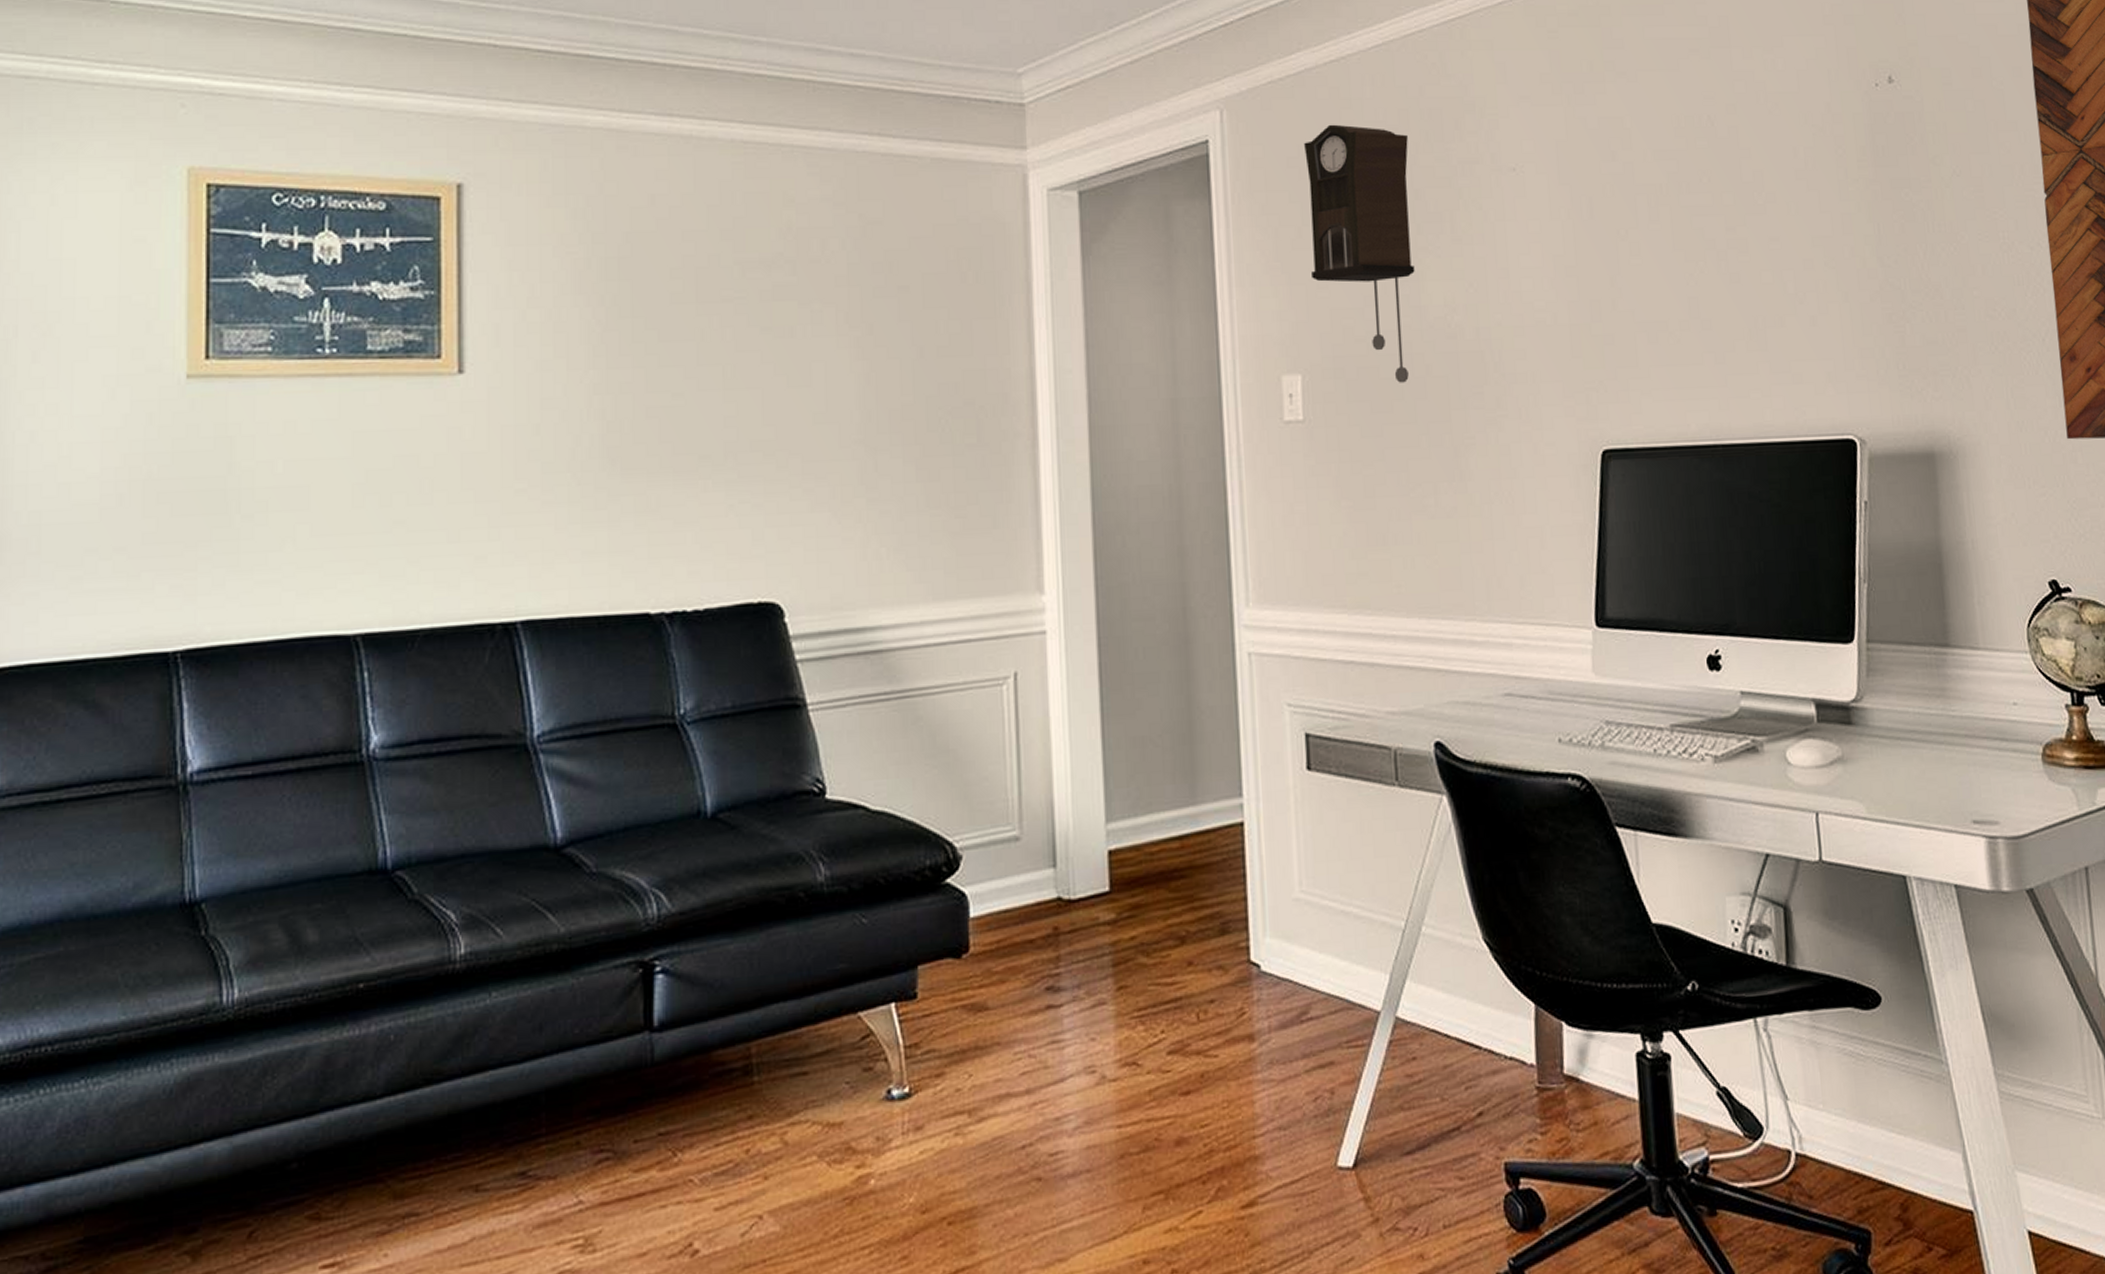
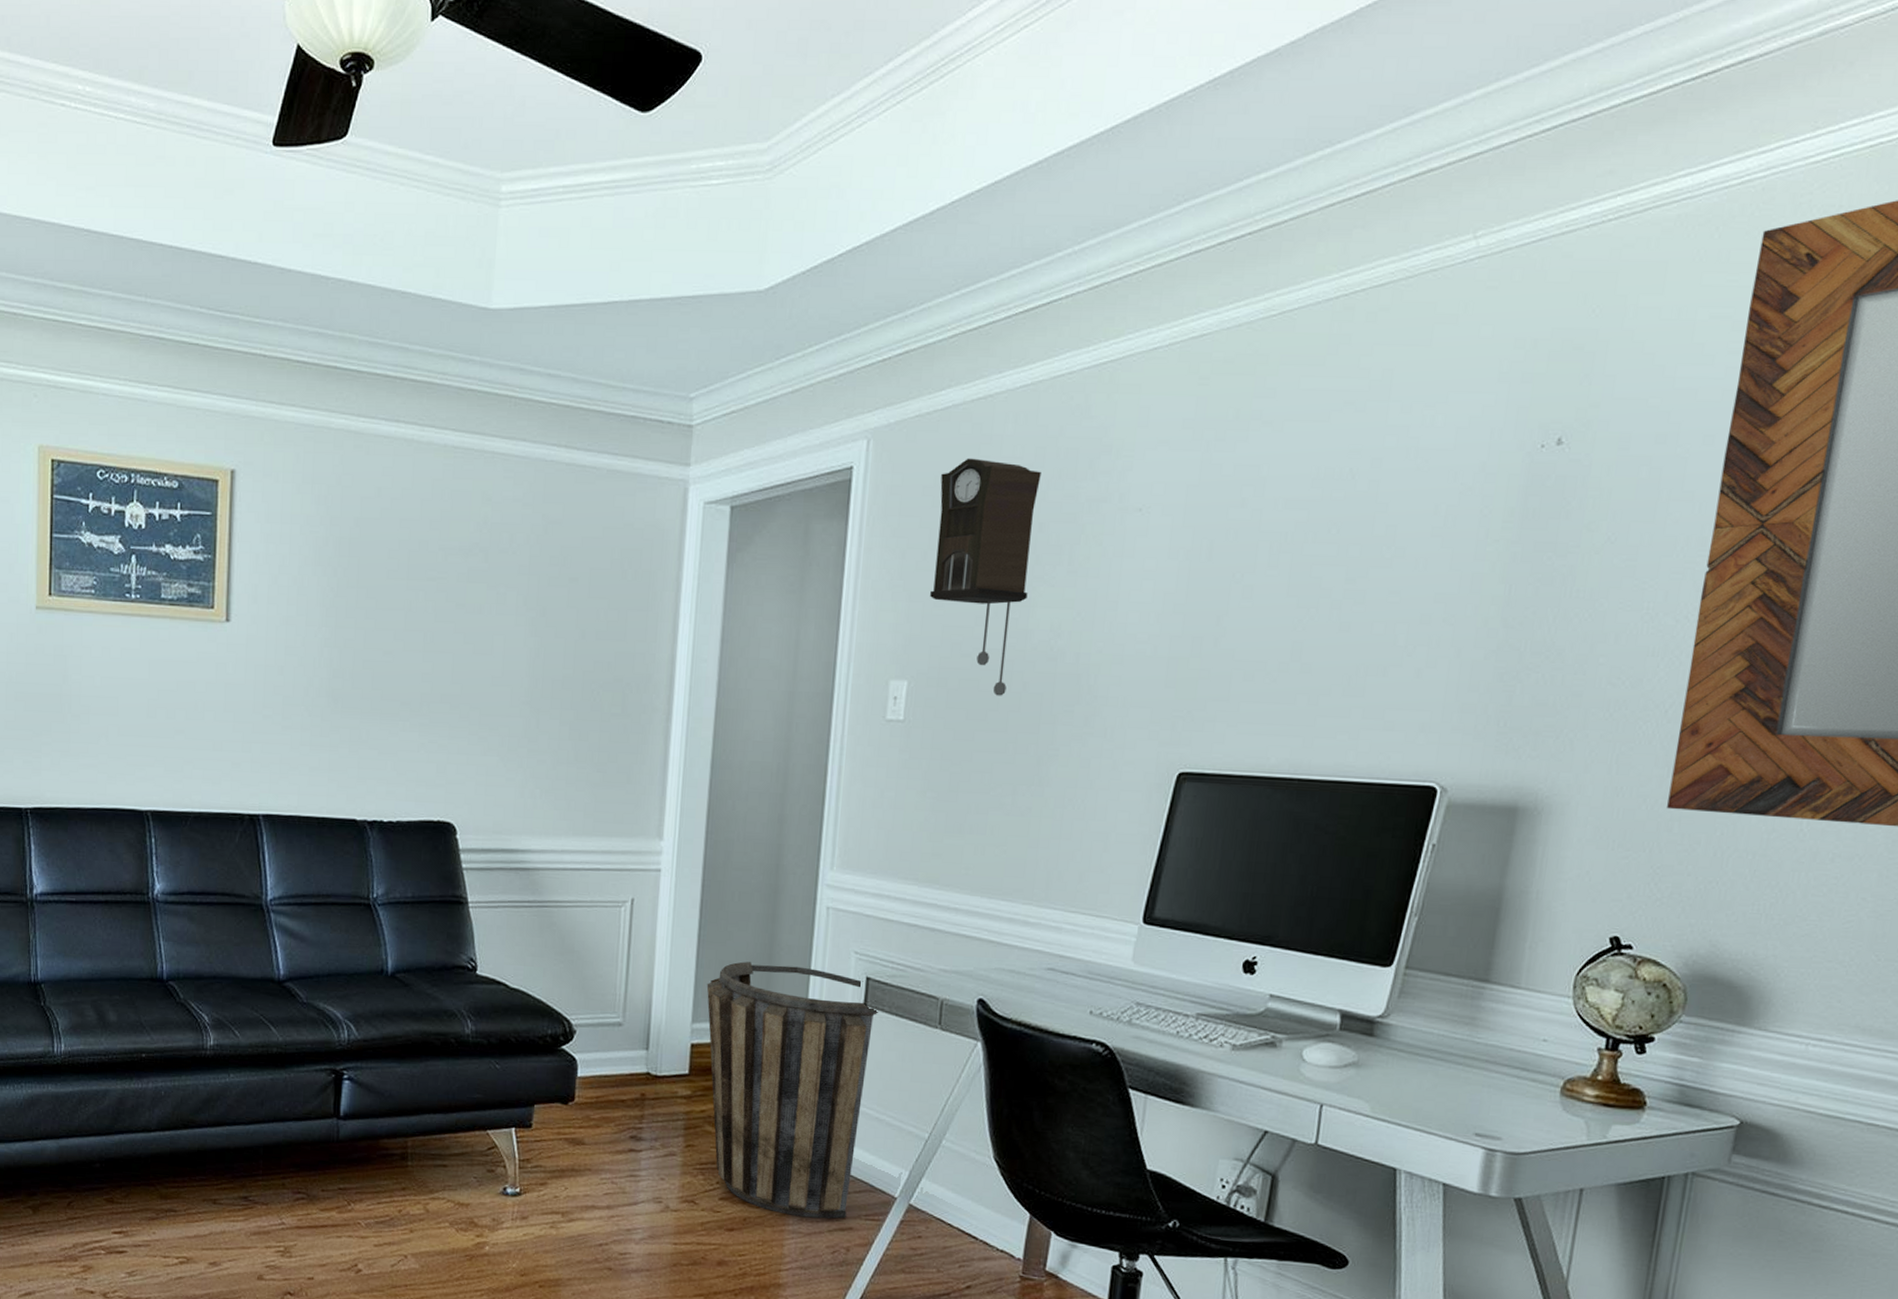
basket: none [1118,731,1326,1059] -> present [706,961,879,1219]

